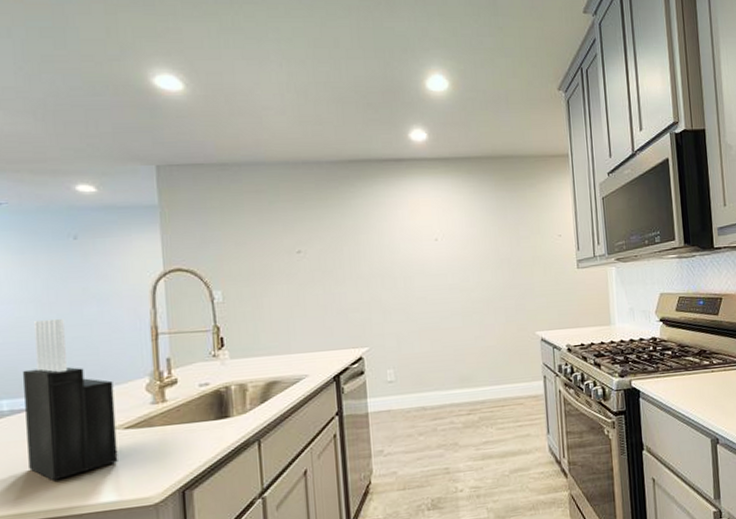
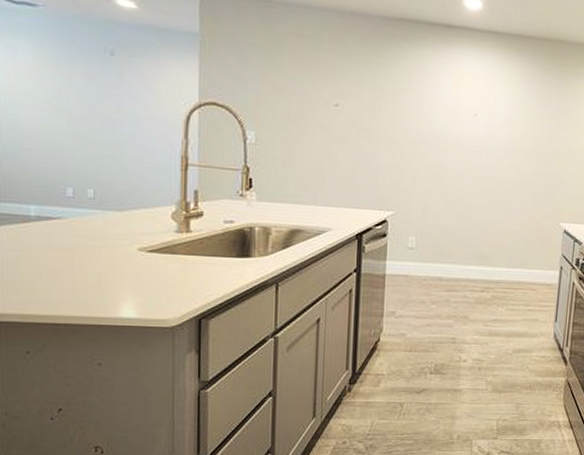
knife block: present [22,318,118,481] -> none [50,132,140,291]

